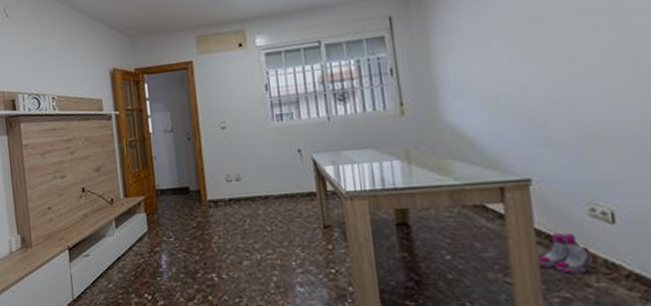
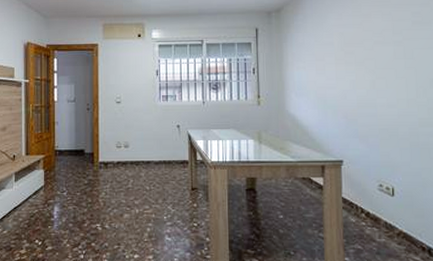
boots: present [537,232,593,274] -> none [342,201,378,231]

